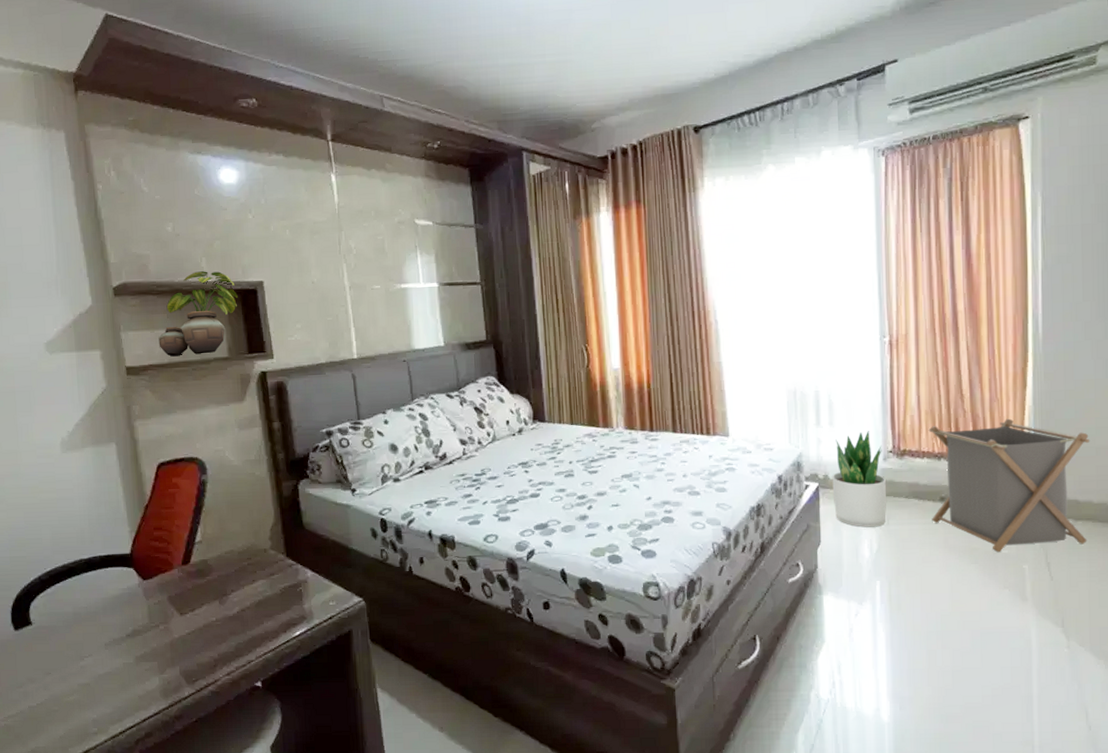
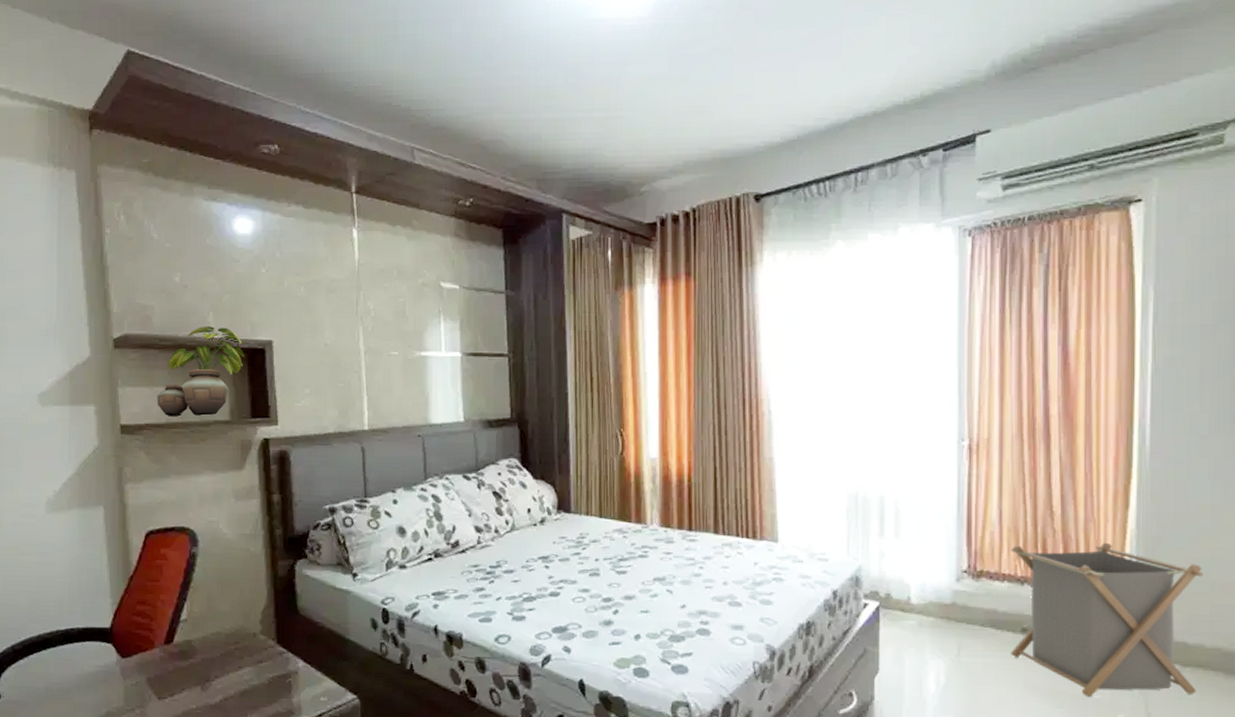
planter: present [832,431,887,528] -> none [895,546,959,658]

